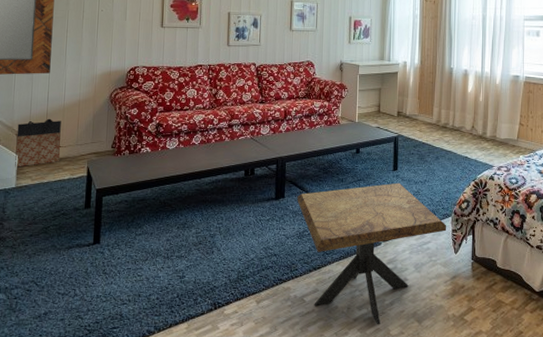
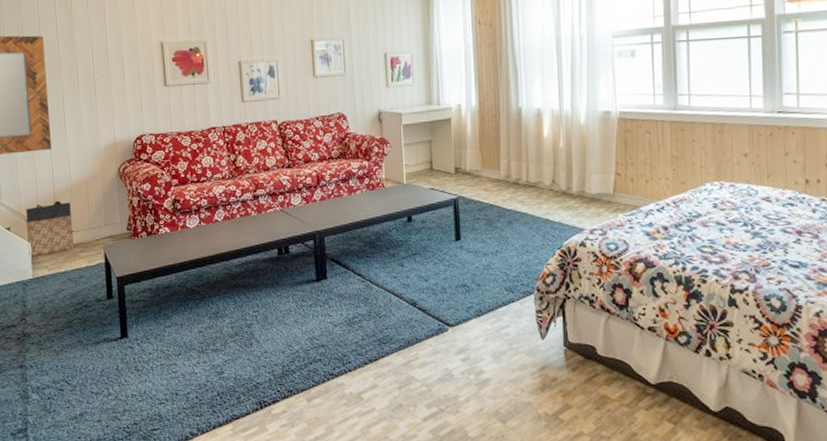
side table: present [297,182,447,325] -> none [342,255,529,426]

